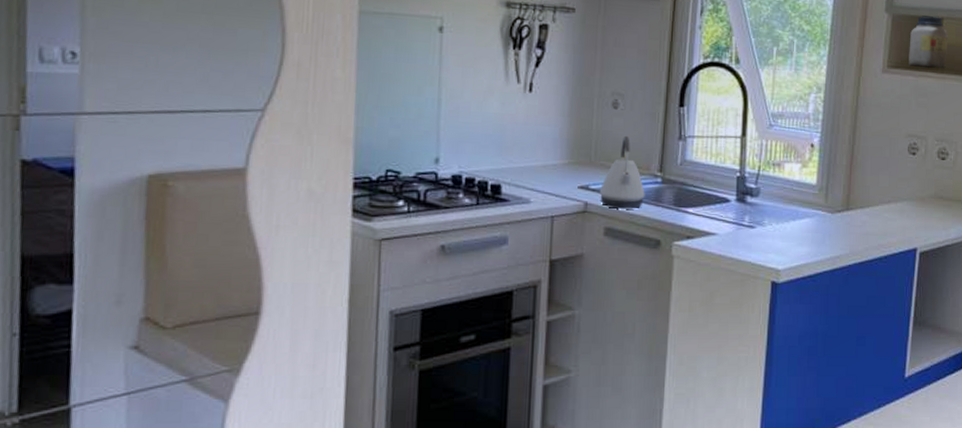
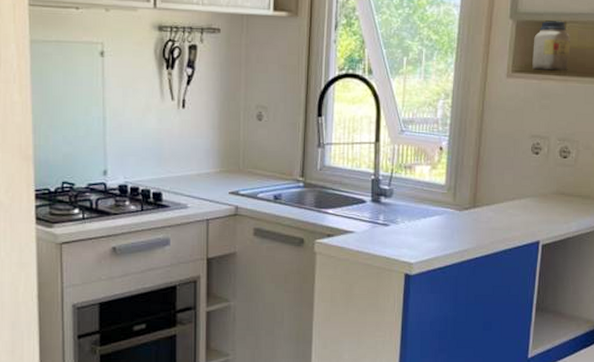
kettle: present [599,135,645,209] -> none [248,145,289,212]

